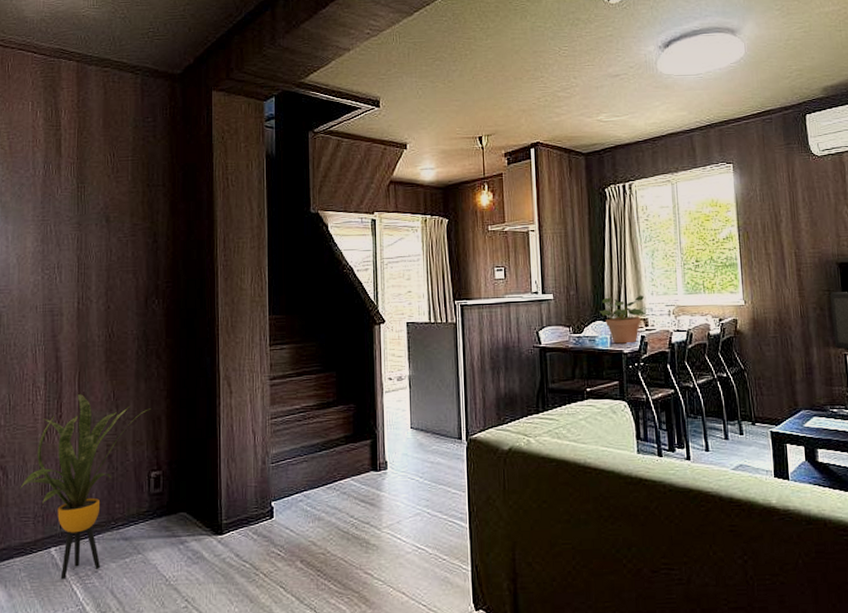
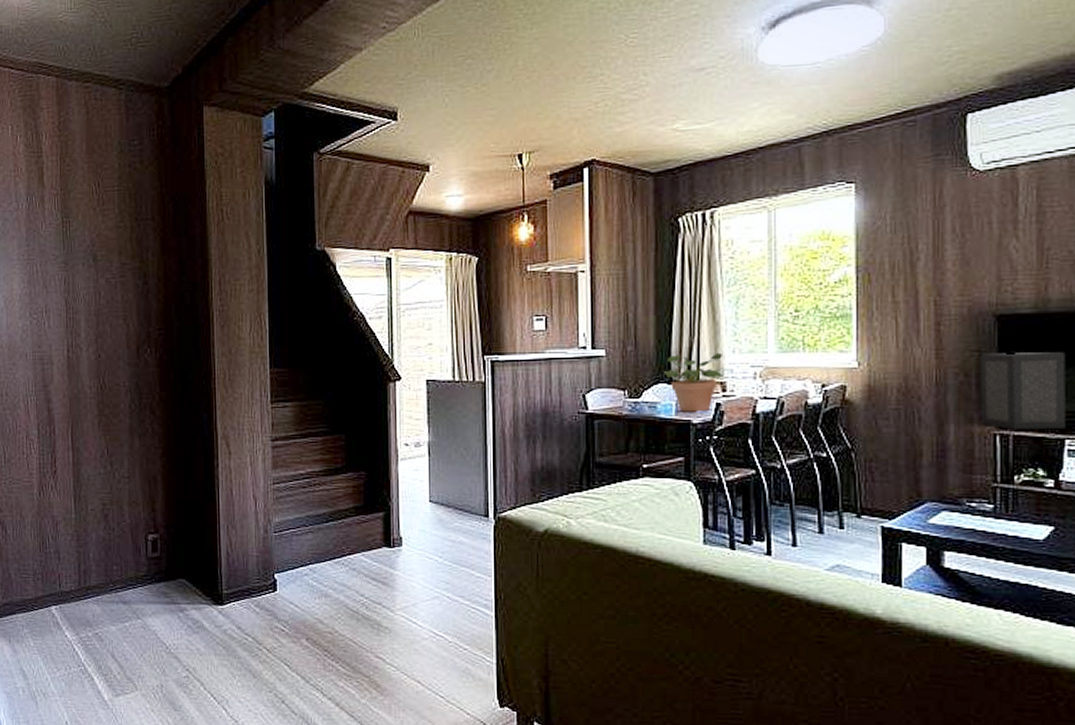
house plant: present [20,393,152,580] -> none [19,448,147,639]

